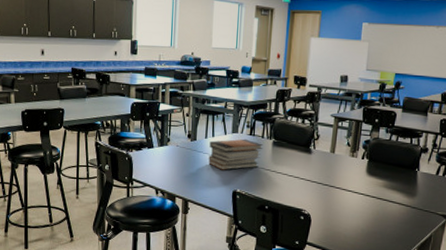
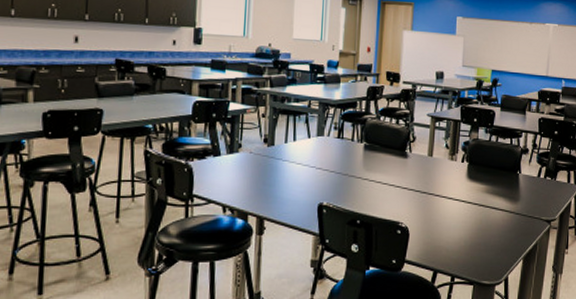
book stack: present [208,139,264,170] -> none [289,142,354,180]

